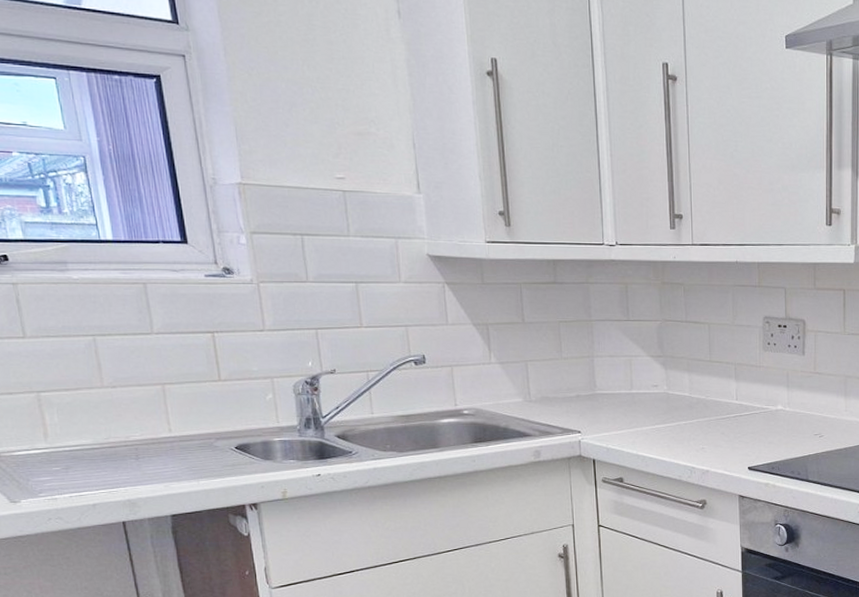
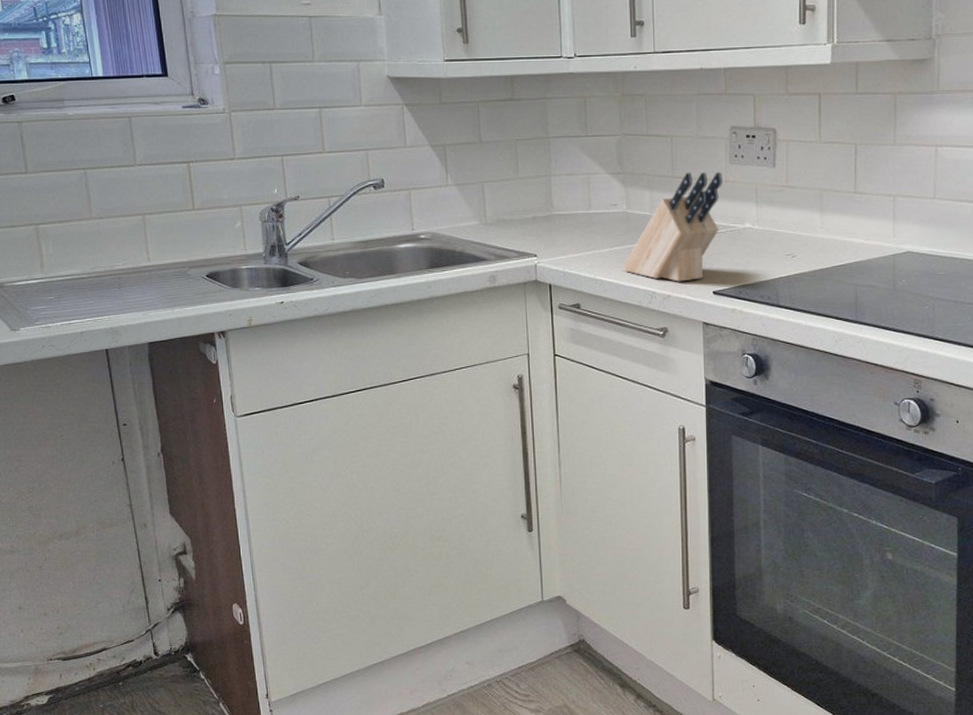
knife block: none [663,357,756,458] -> present [622,171,722,282]

